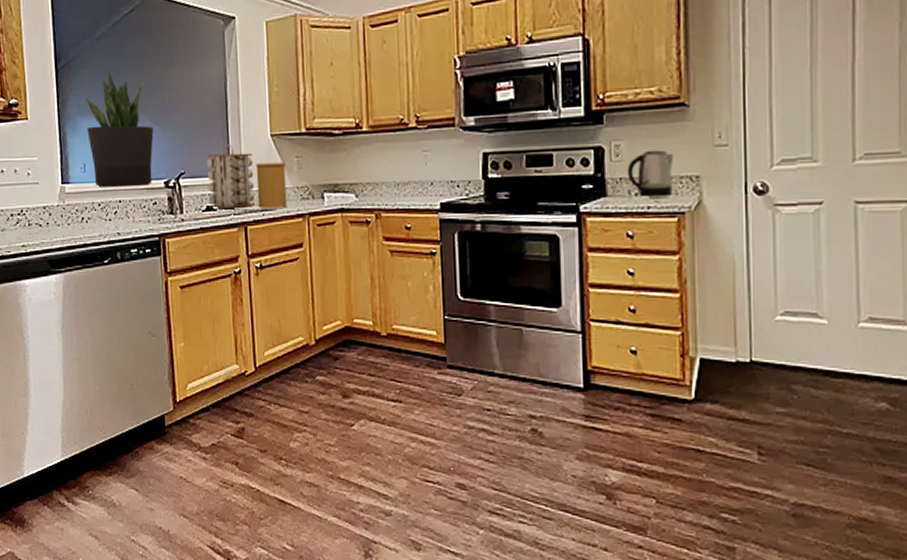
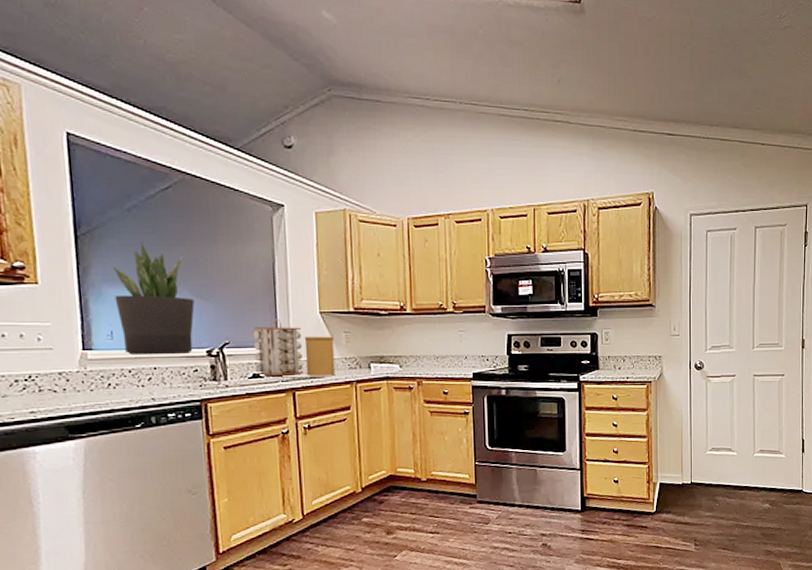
kettle: present [627,150,674,198] -> none [613,337,645,371]

